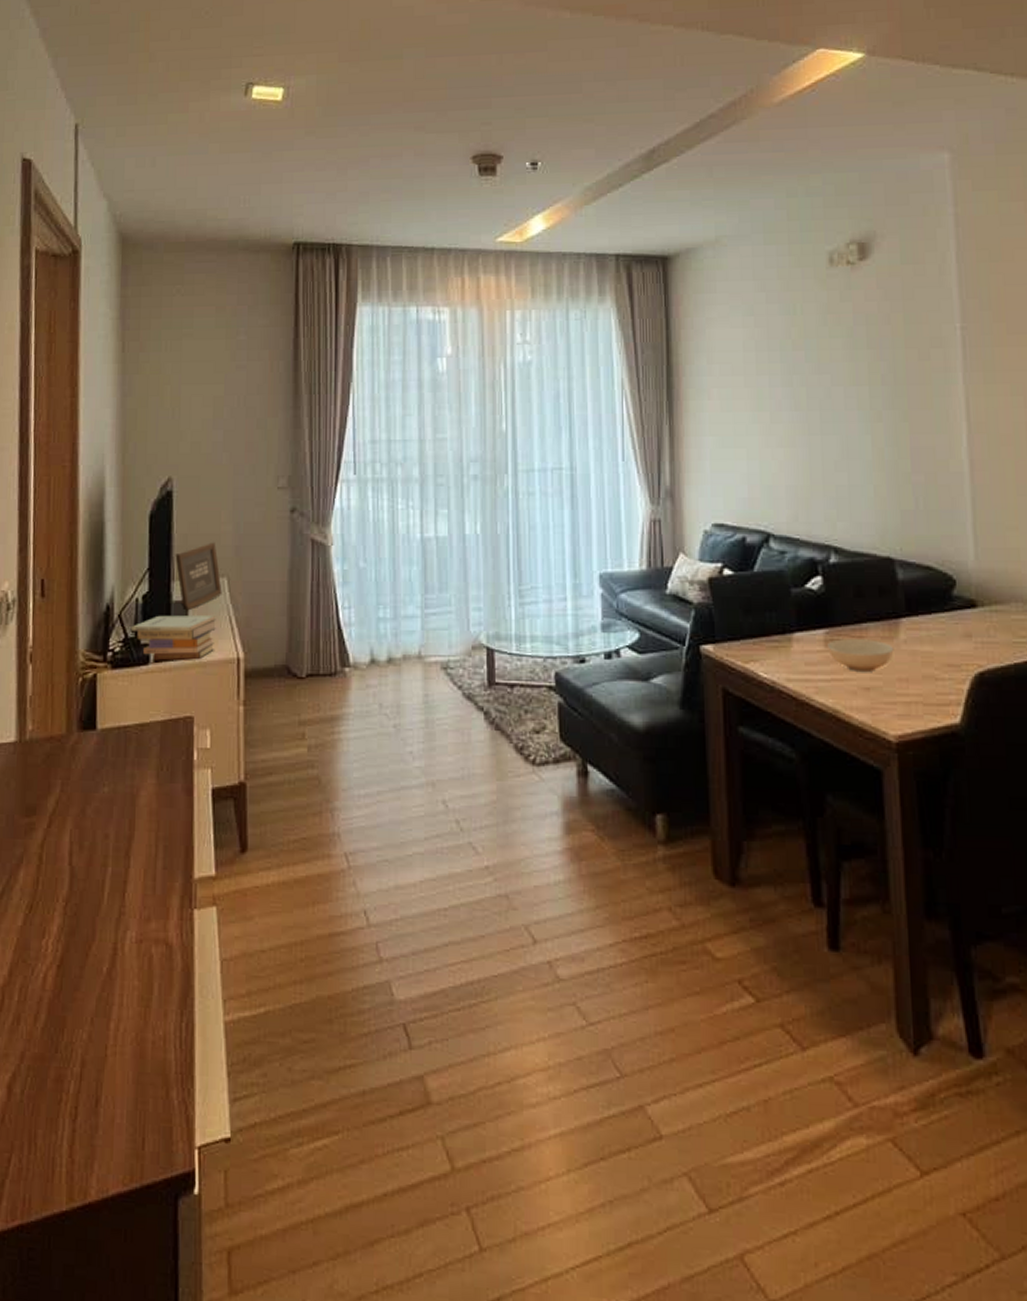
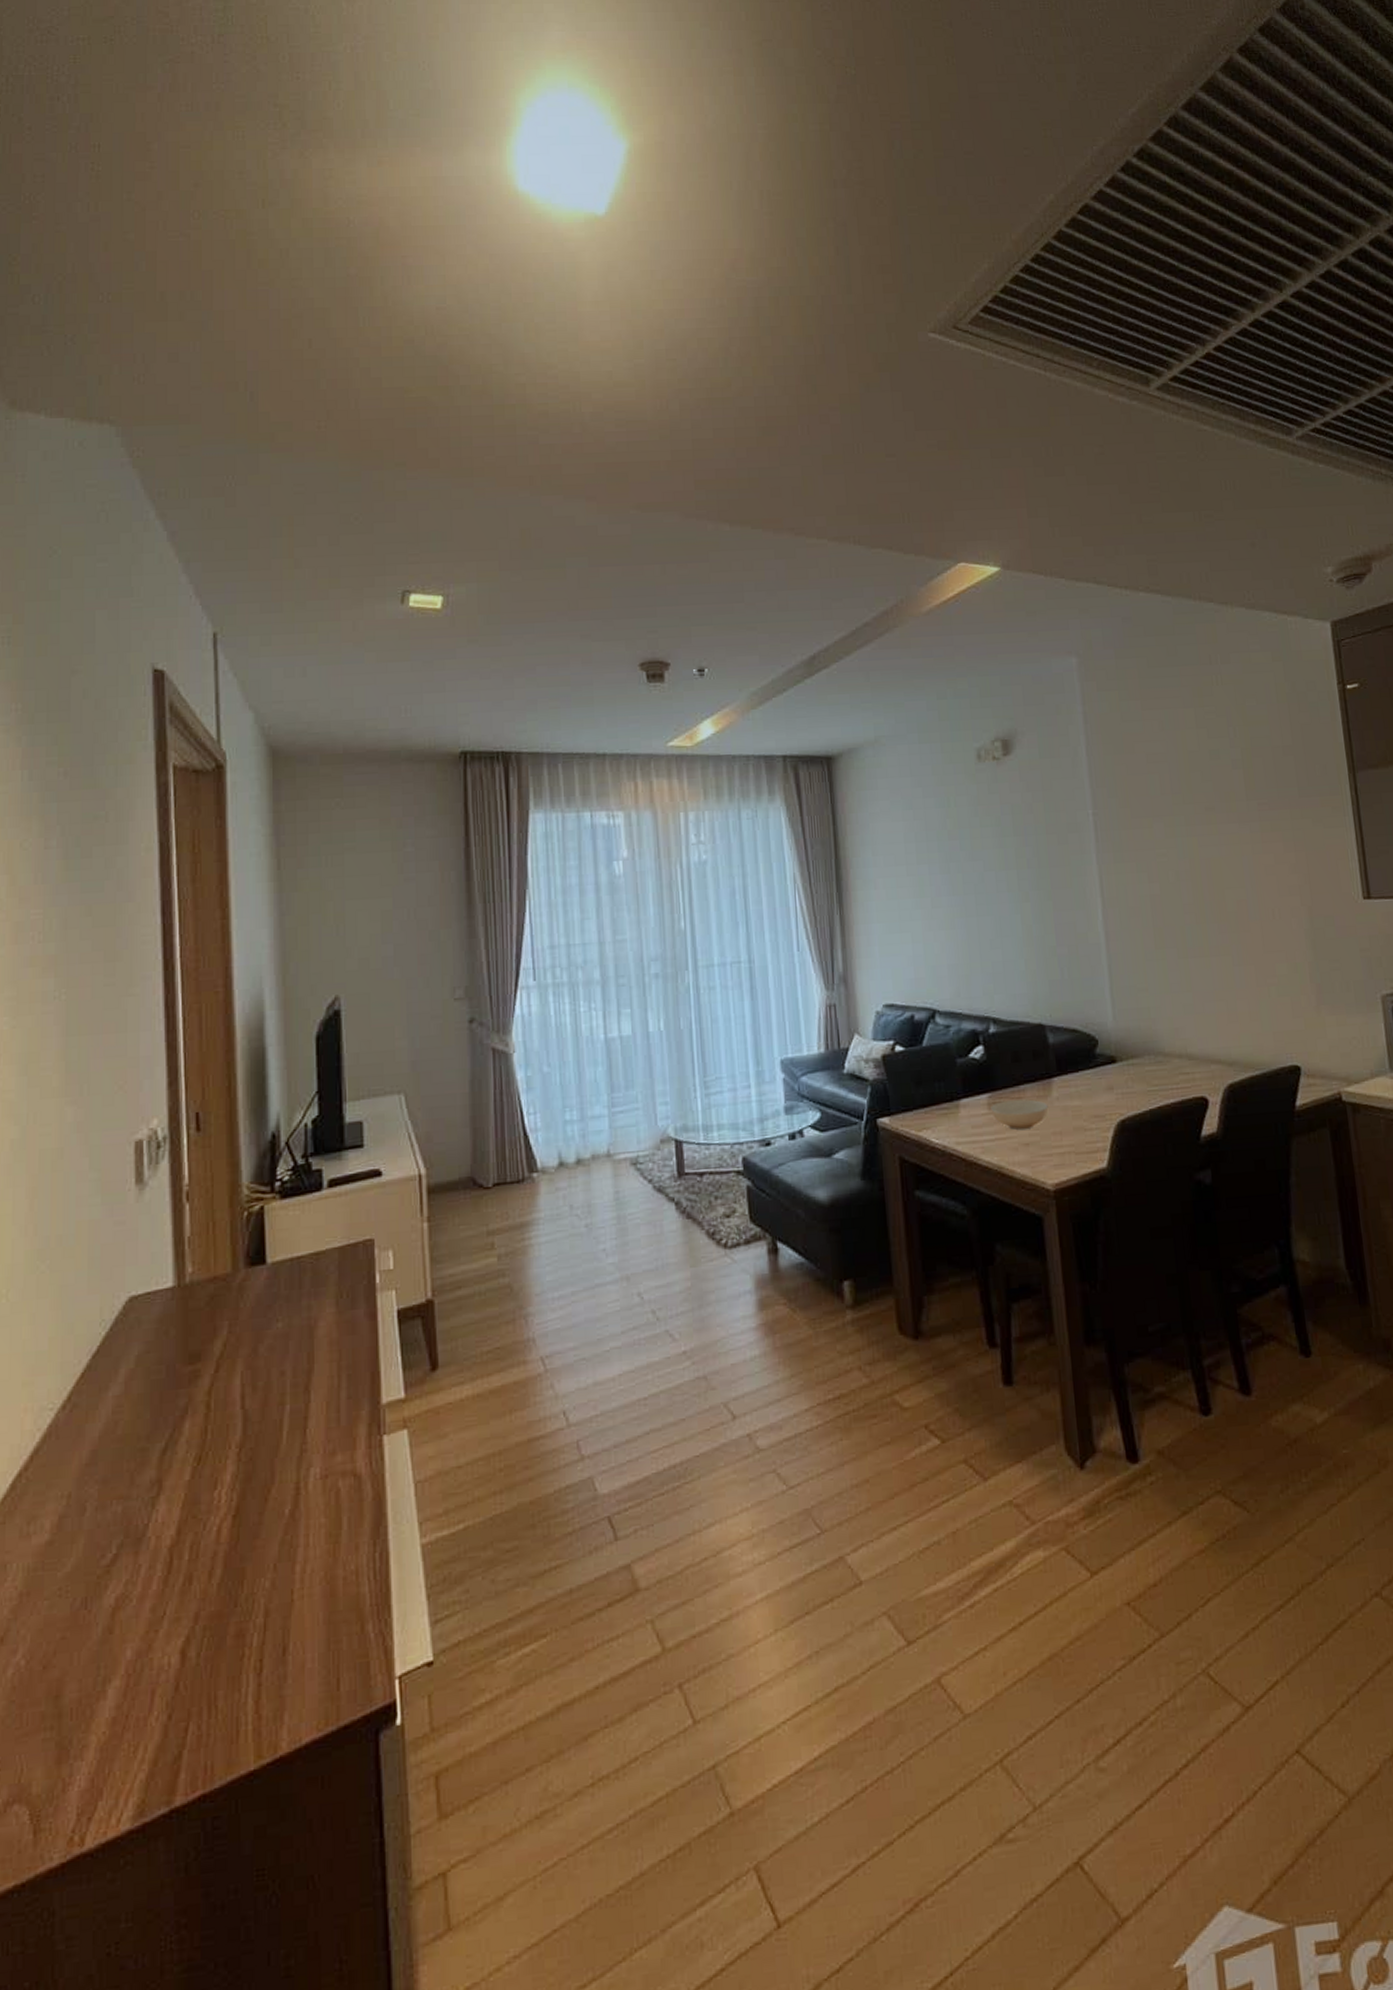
books: present [130,615,216,661] -> none [300,1134,394,1186]
picture frame: present [175,542,222,612] -> none [346,1059,400,1134]

